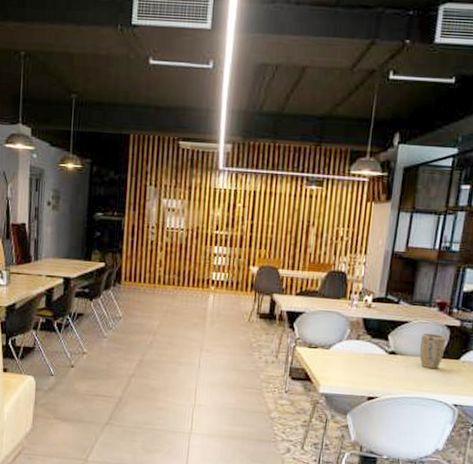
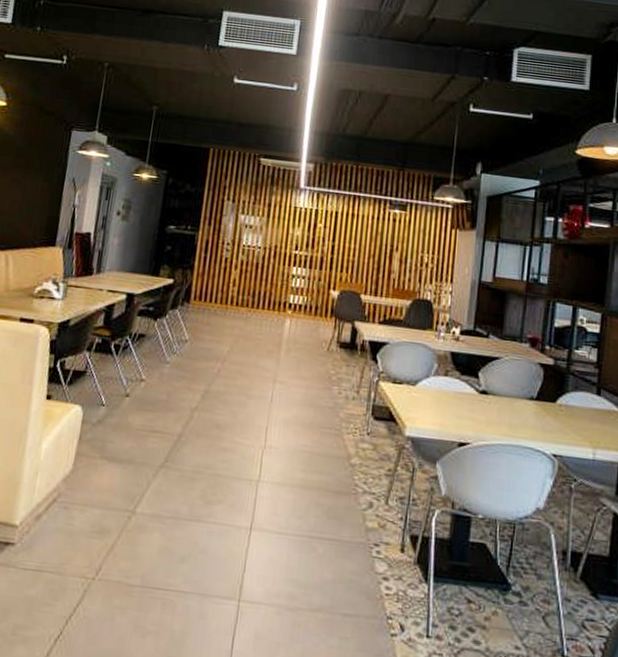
plant pot: present [419,332,447,370] -> none [513,371,541,413]

